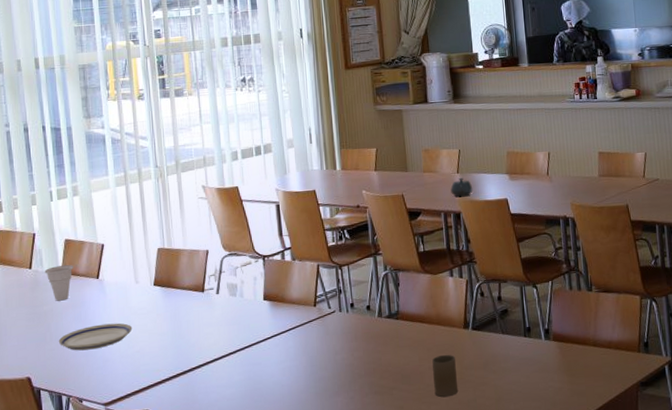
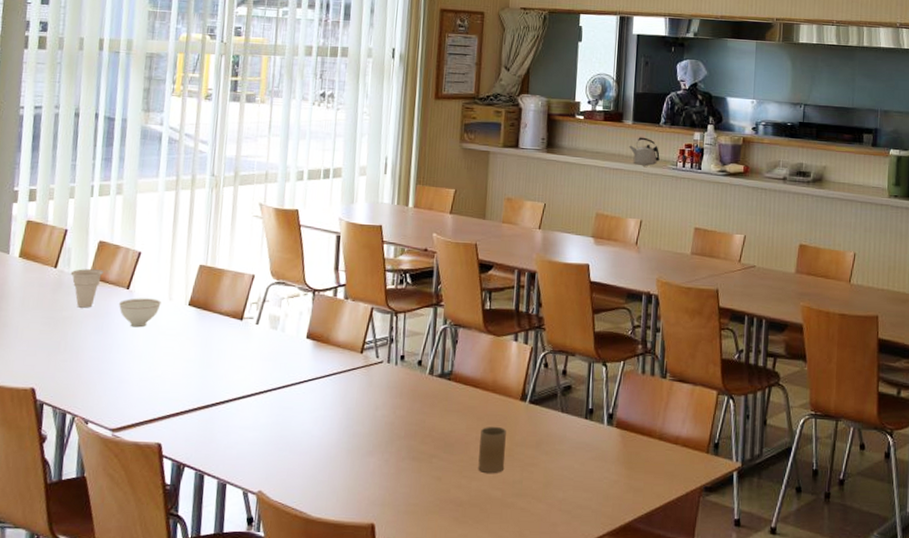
plate: present [58,323,133,351] -> none [72,340,158,367]
bowl: none [91,283,129,312] -> present [118,298,161,328]
teapot: present [450,178,473,197] -> none [529,234,554,256]
kettle: none [528,77,558,104] -> present [629,137,660,167]

